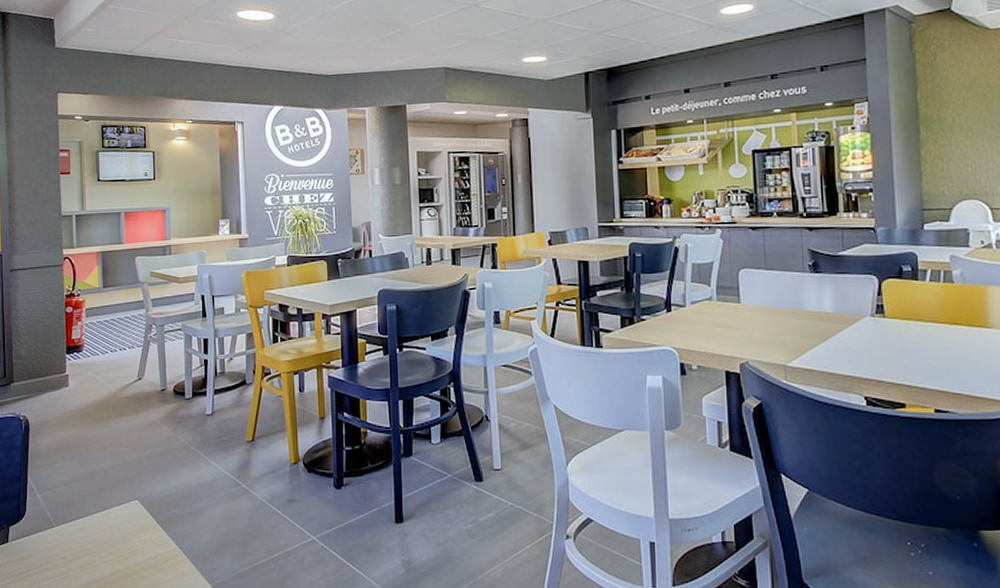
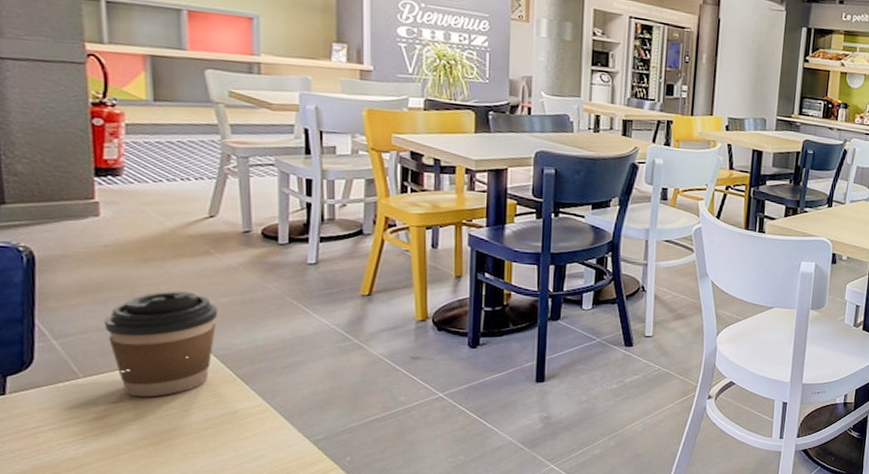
coffee cup: none [69,446,144,544] -> present [103,291,218,398]

